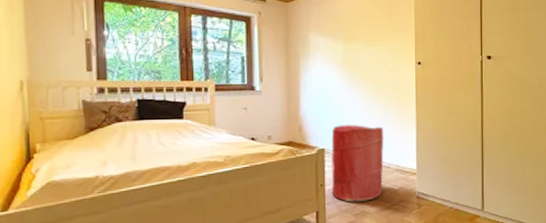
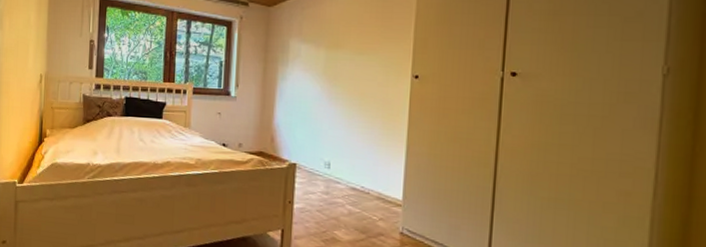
laundry hamper: present [331,125,384,202] -> none [300,140,366,228]

